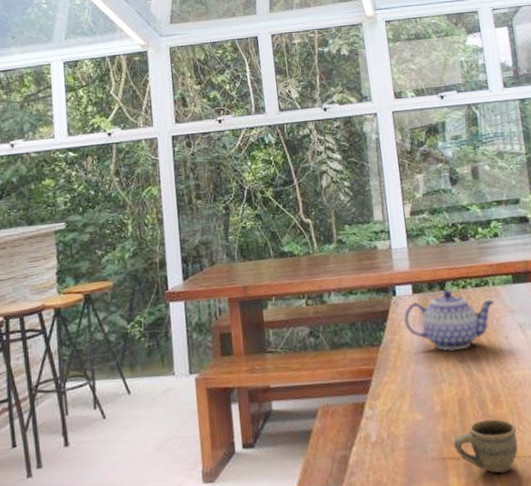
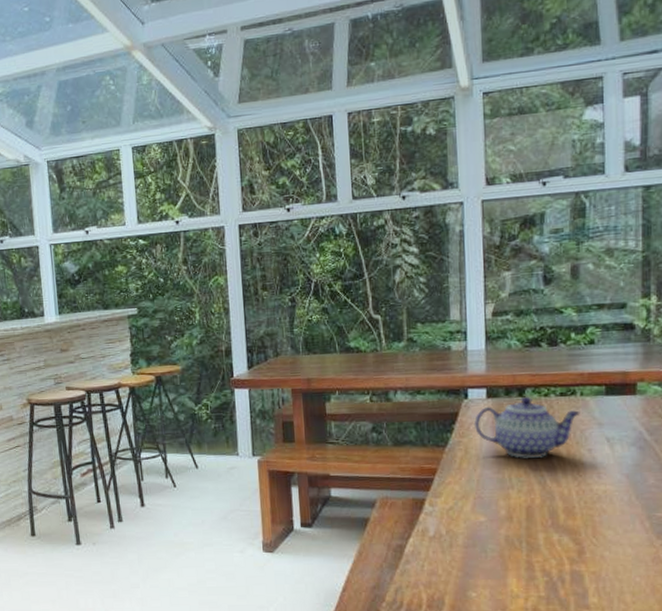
cup: present [454,419,518,474] -> none [517,528,589,581]

